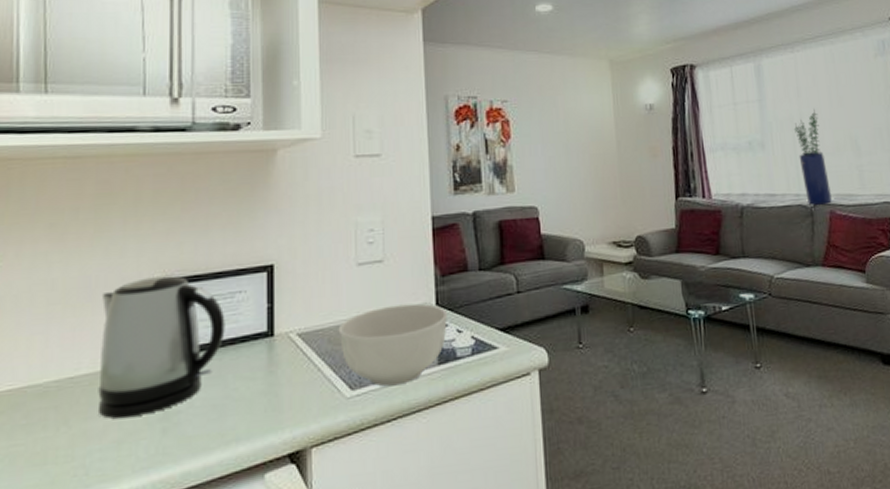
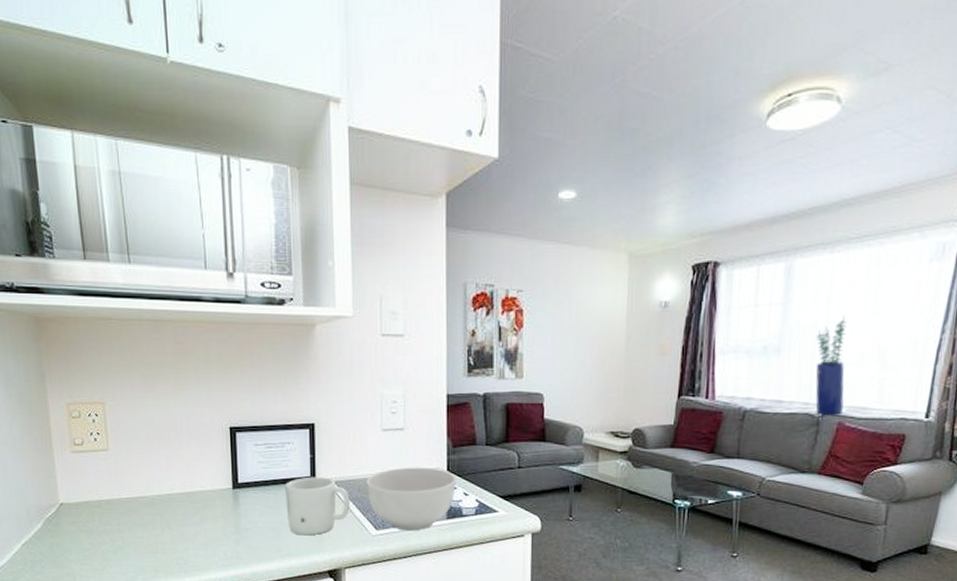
kettle: present [97,276,225,419] -> none [186,424,278,528]
mug: none [234,329,318,411] -> present [285,476,350,536]

